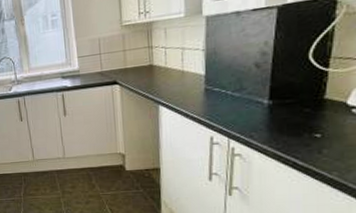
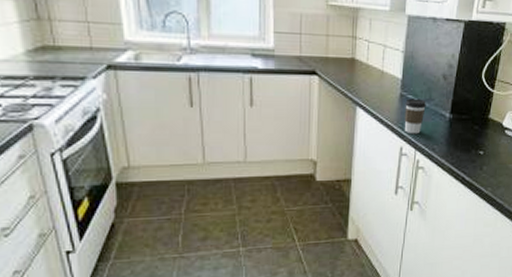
coffee cup: none [211,90,237,124] -> present [404,98,426,134]

